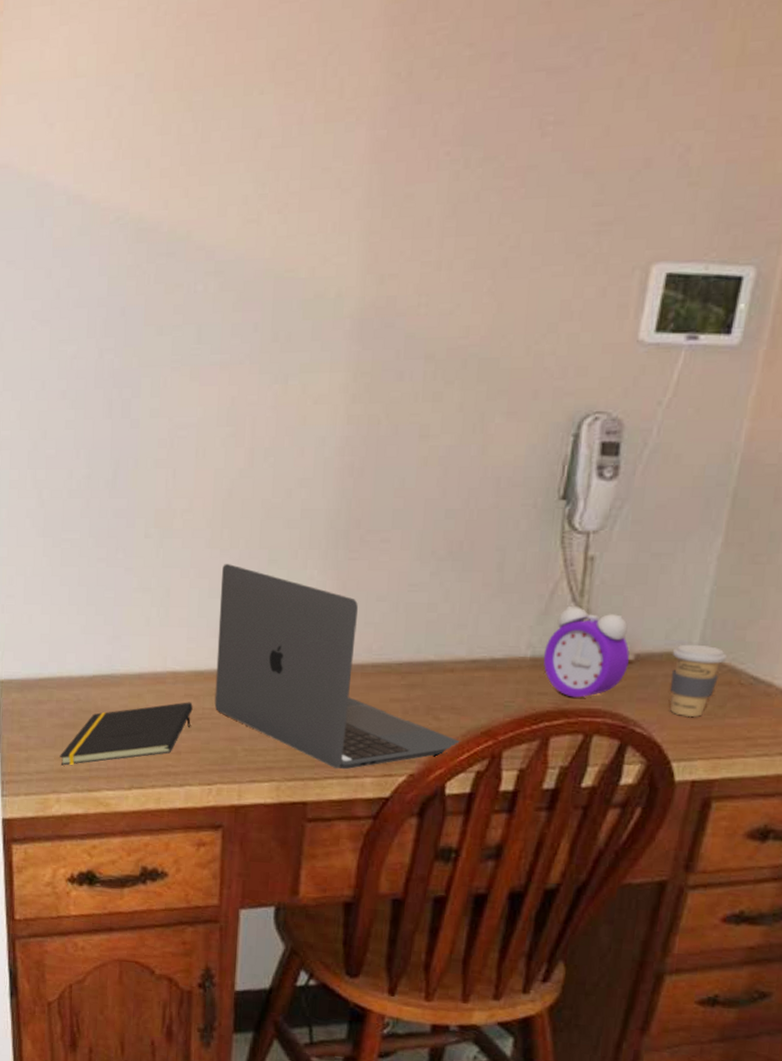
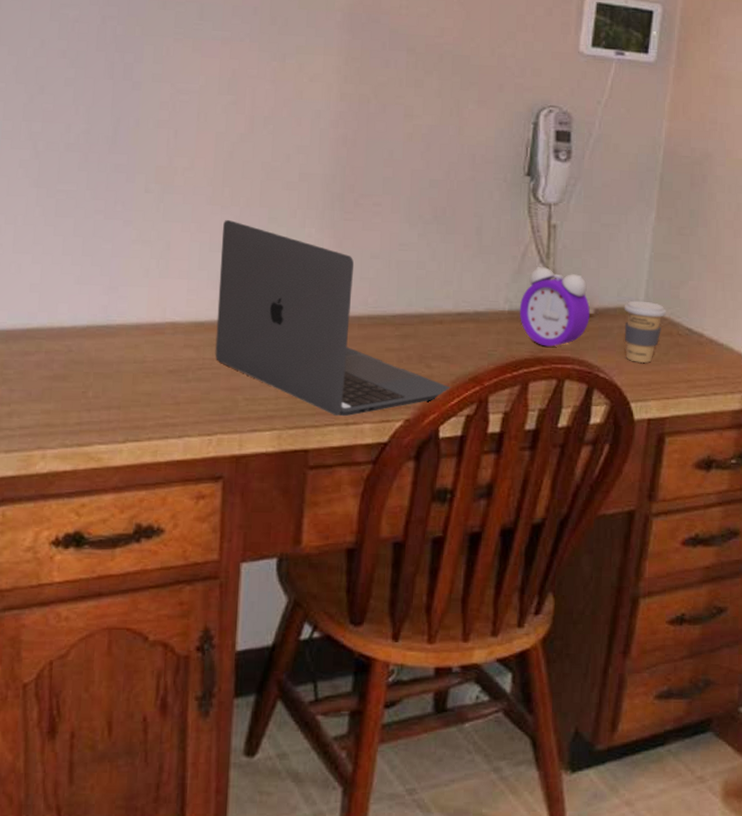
notepad: present [60,702,193,766] -> none [47,352,193,420]

